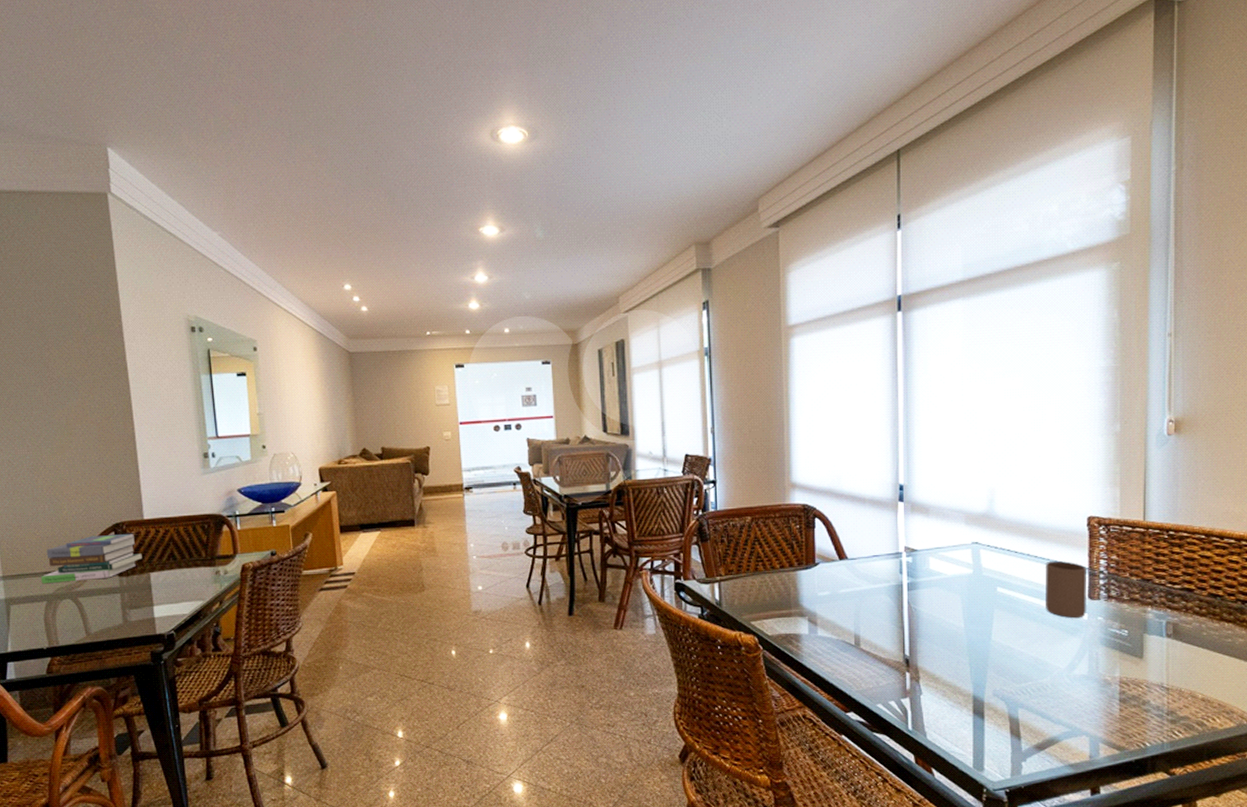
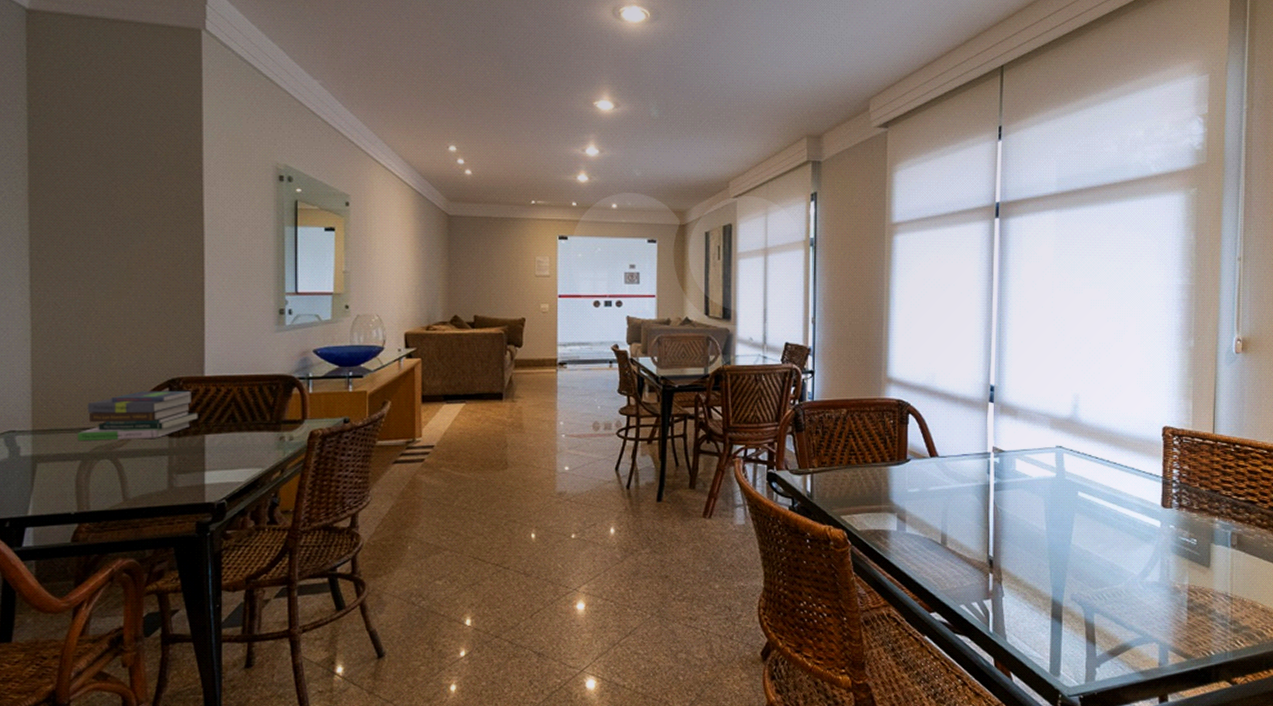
cup: present [1046,560,1086,618] -> none [1122,468,1161,525]

